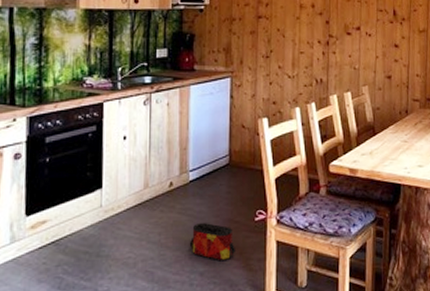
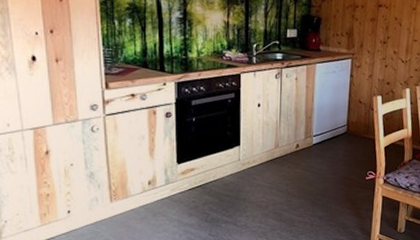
bag: present [189,223,235,262] -> none [311,179,349,209]

